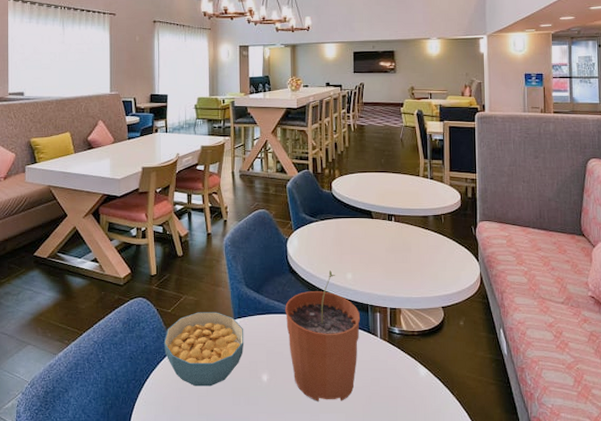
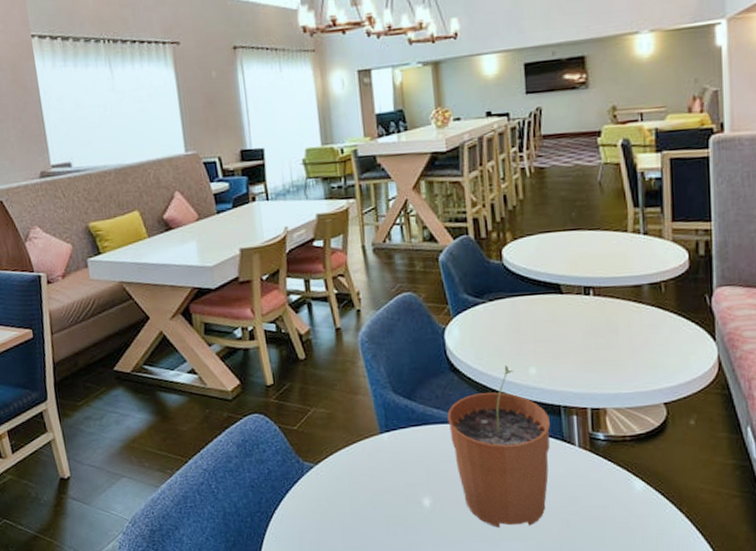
cereal bowl: present [163,312,244,387] -> none [291,426,397,517]

